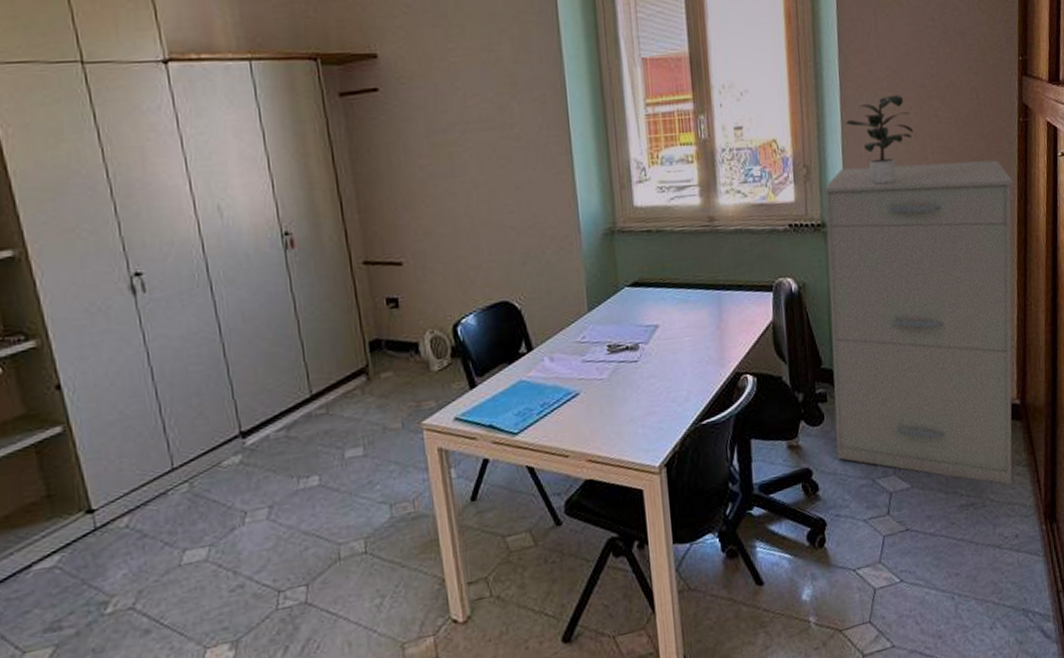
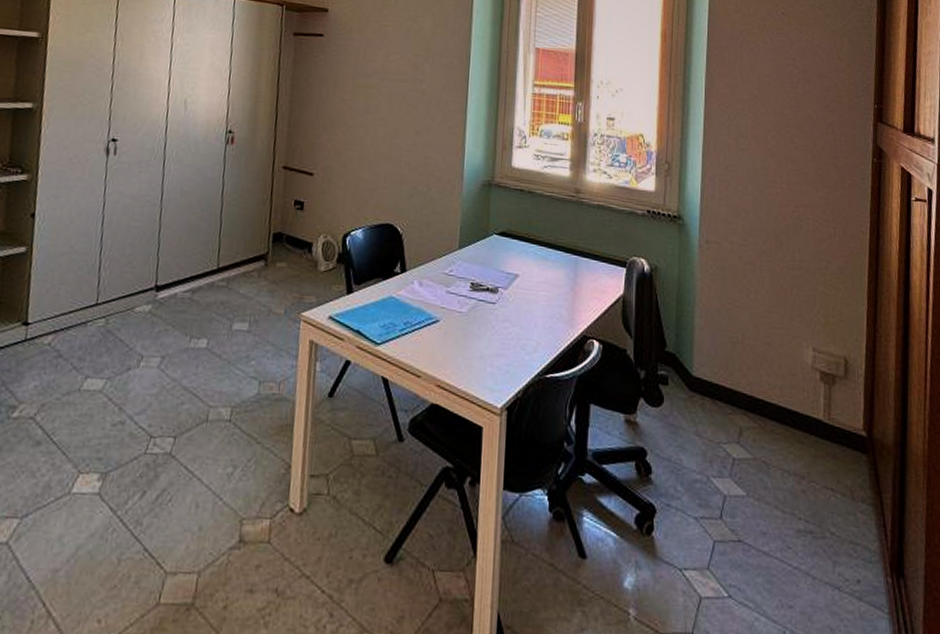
filing cabinet: present [824,159,1013,485] -> none [673,170,865,521]
potted plant: present [845,95,914,185] -> none [707,116,771,194]

